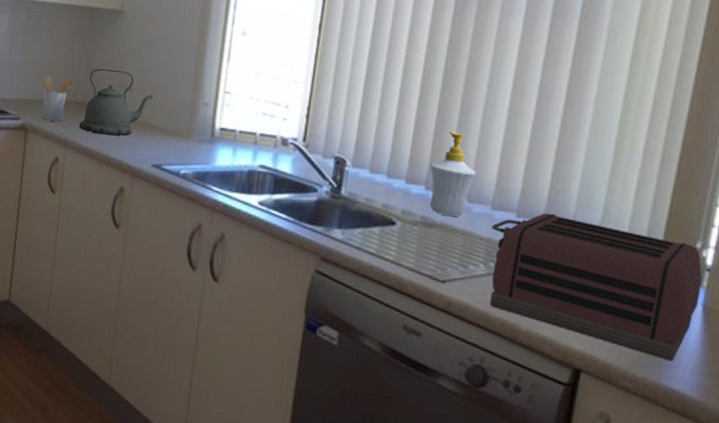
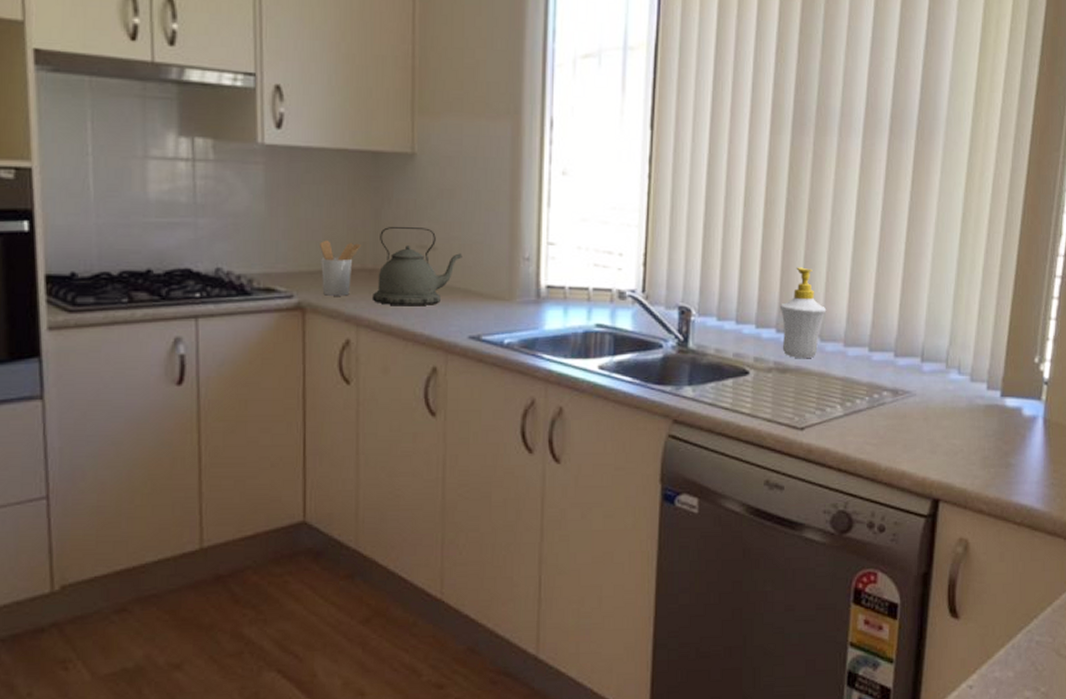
toaster: present [489,212,702,362] -> none [846,344,1041,478]

